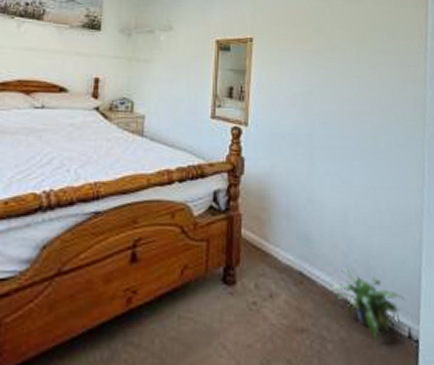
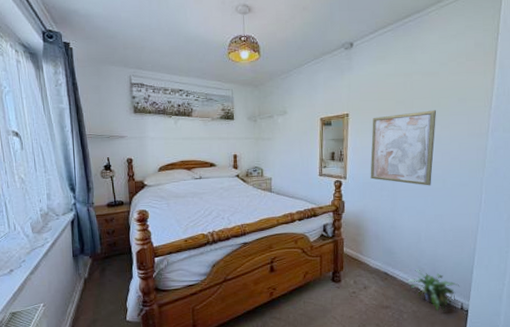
wall art: none [279,44,362,145] -> present [370,110,436,186]

